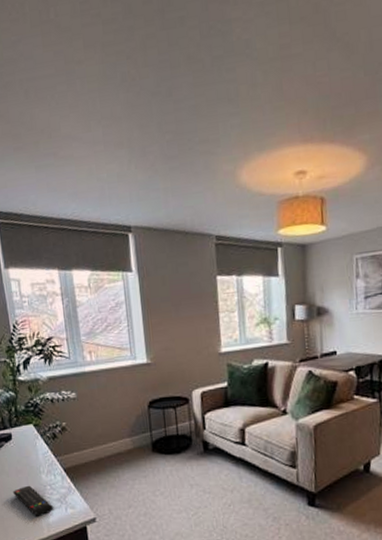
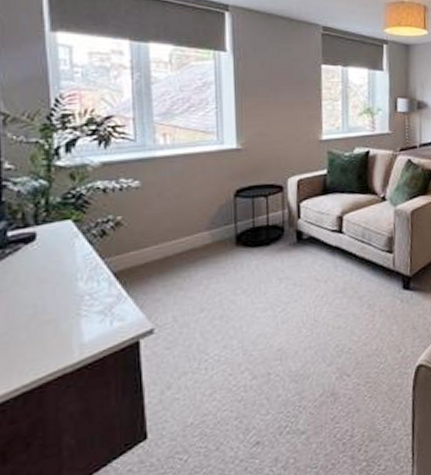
remote control: present [13,485,54,516] -> none [29,297,93,337]

